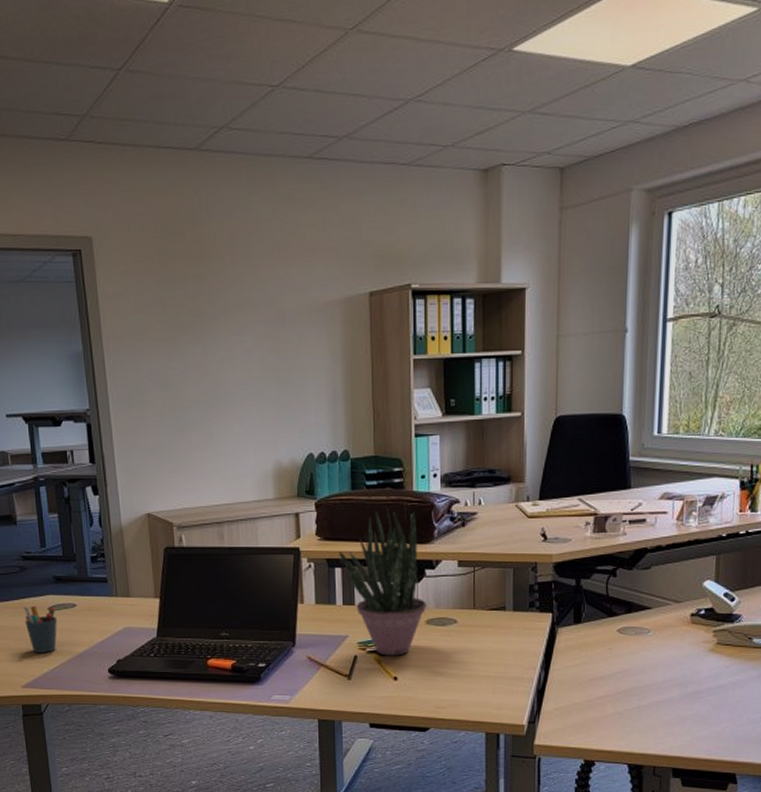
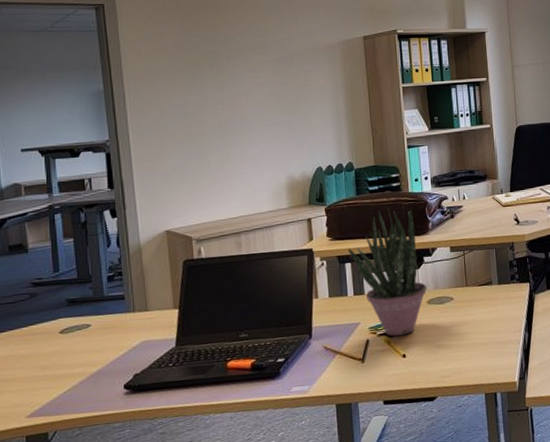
pen holder: present [24,605,57,653] -> none [32,330,69,379]

